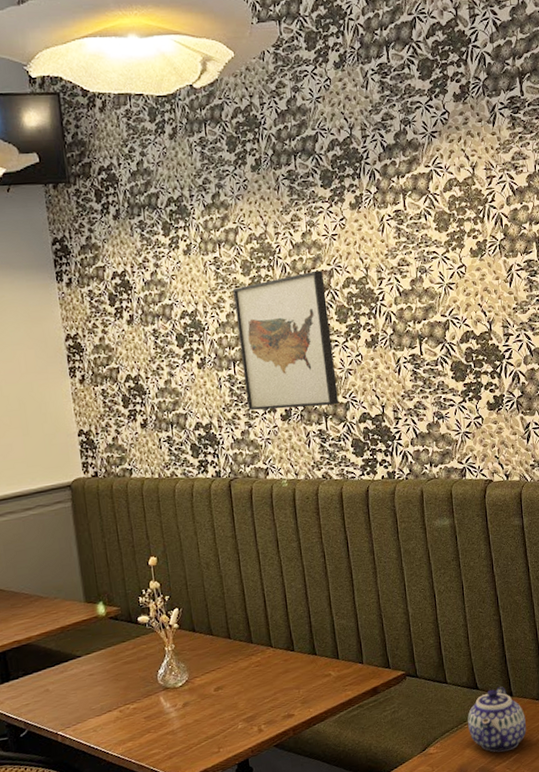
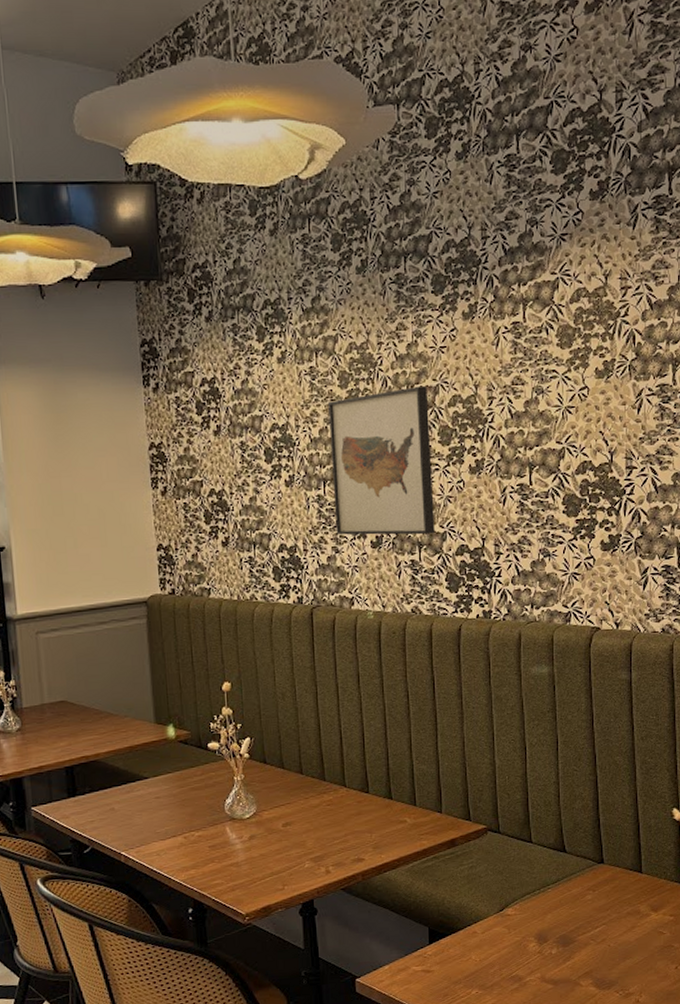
teapot: present [467,686,526,752] -> none [552,851,616,922]

